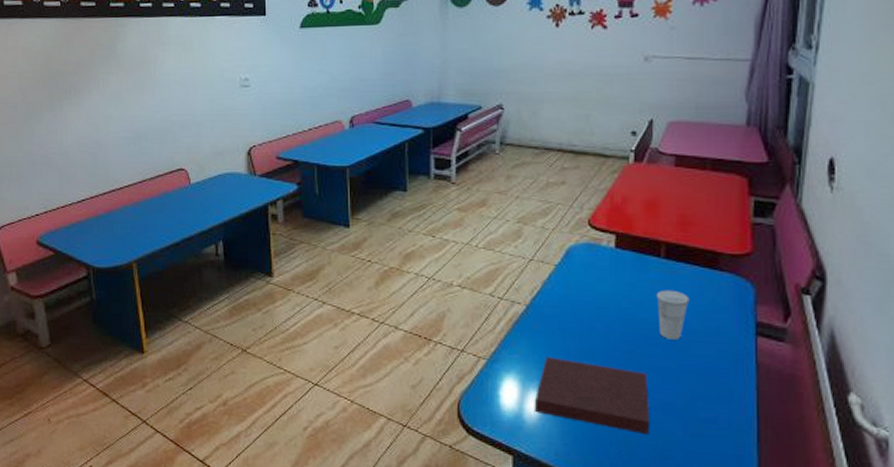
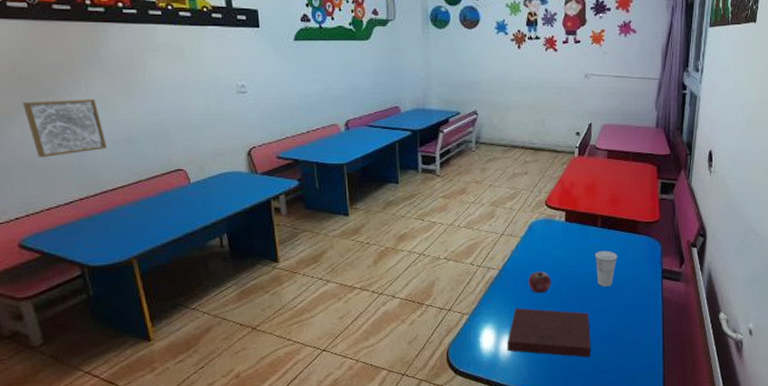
wall art: none [50,94,118,154] -> present [23,98,107,157]
apple: none [564,311,595,341] -> present [528,271,551,294]

